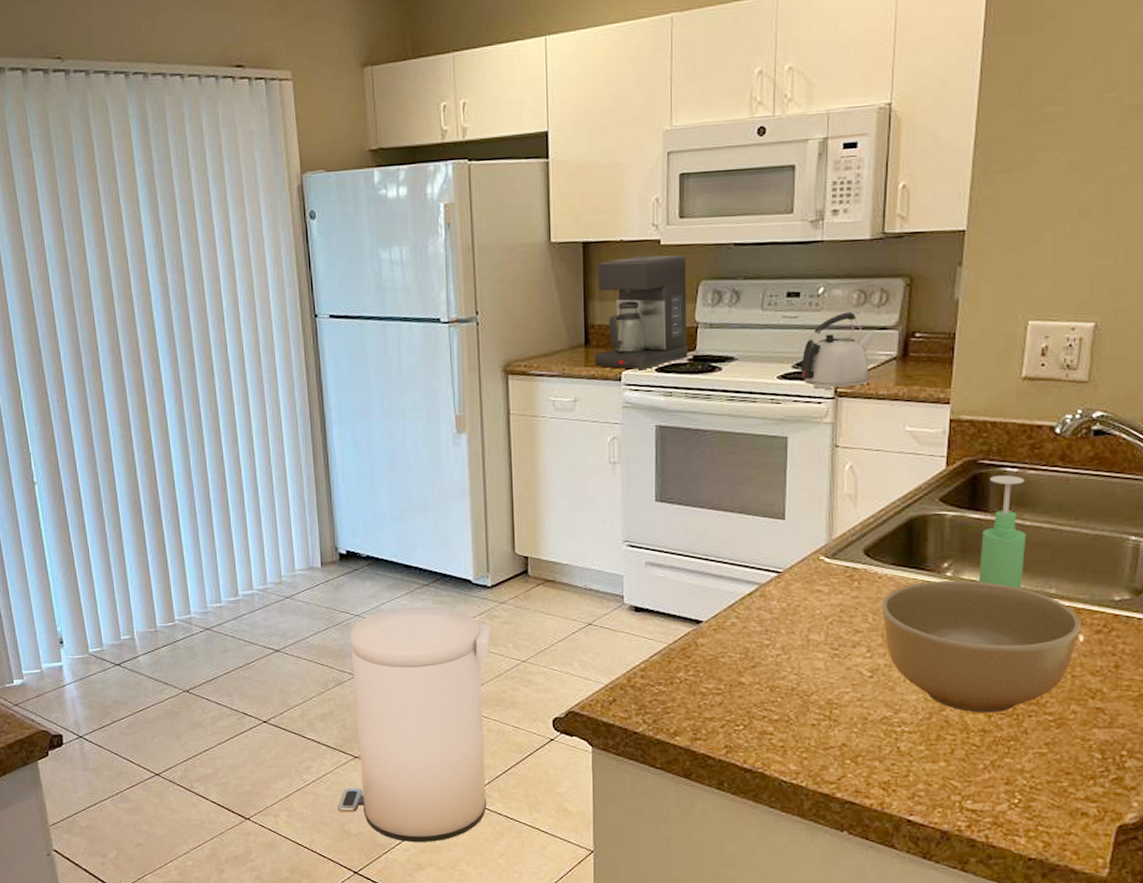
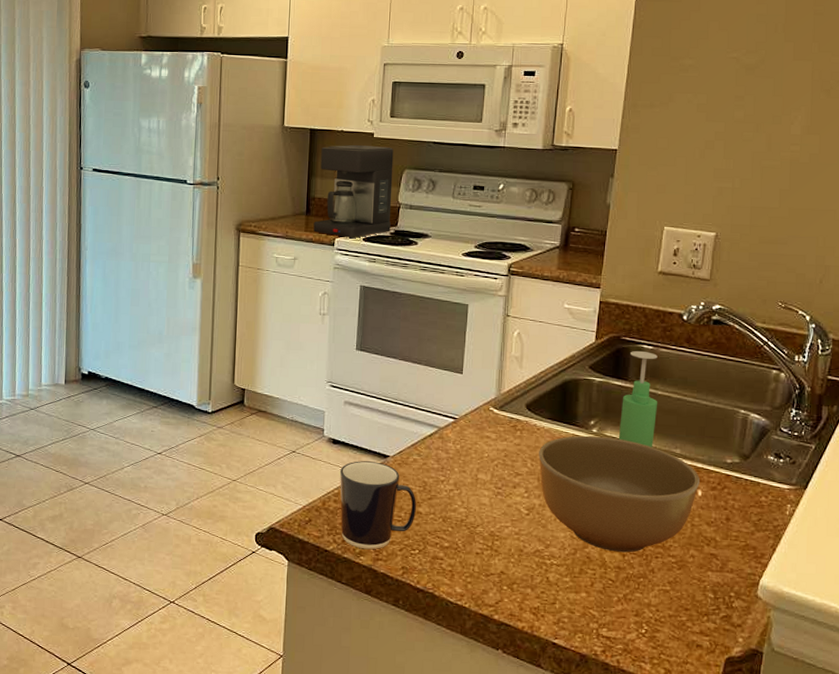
pedal bin: present [337,606,492,842] -> none [58,425,209,639]
mug: none [646,629,739,729] -> present [340,461,417,550]
kettle: present [801,312,875,390] -> none [481,206,543,268]

